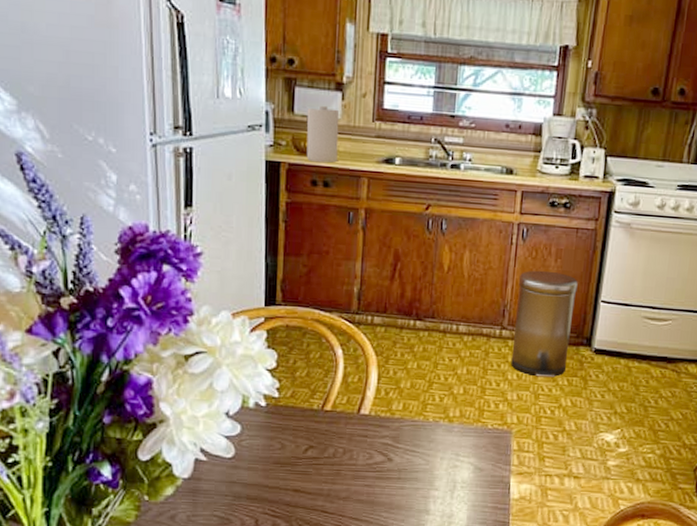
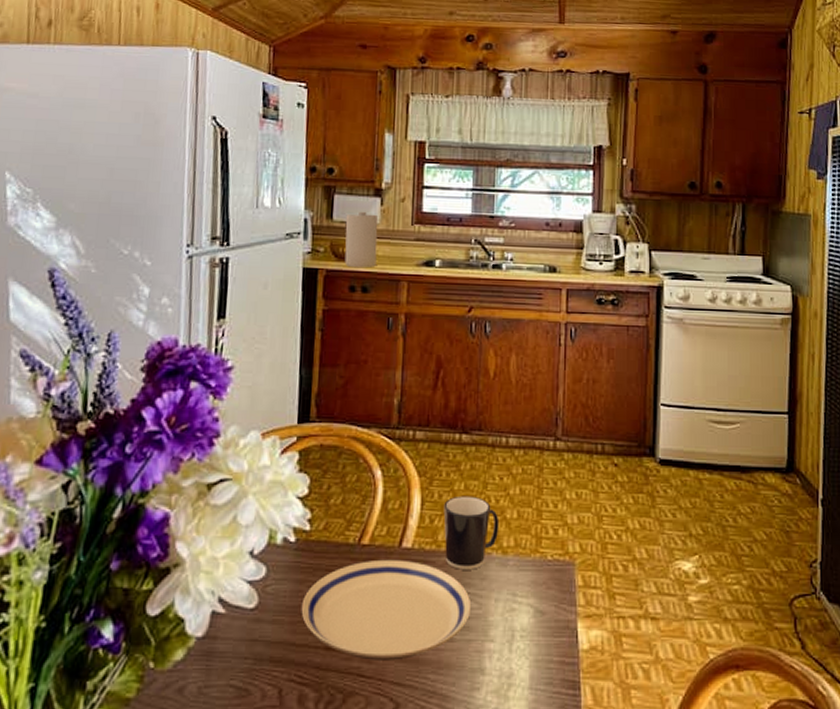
plate: none [272,423,420,502] -> present [301,559,472,661]
mug: none [397,373,447,434] -> present [443,495,500,570]
pedal bin: present [511,270,578,378] -> none [568,372,634,495]

